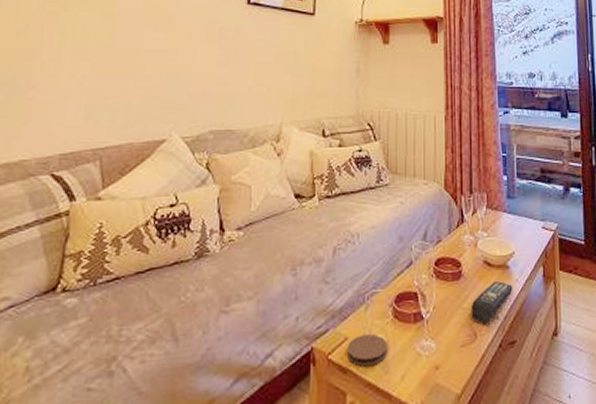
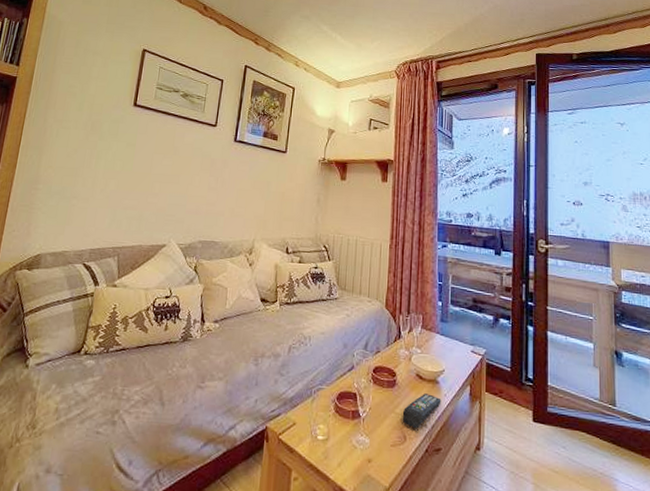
coaster: present [348,334,388,367] -> none [295,423,329,450]

